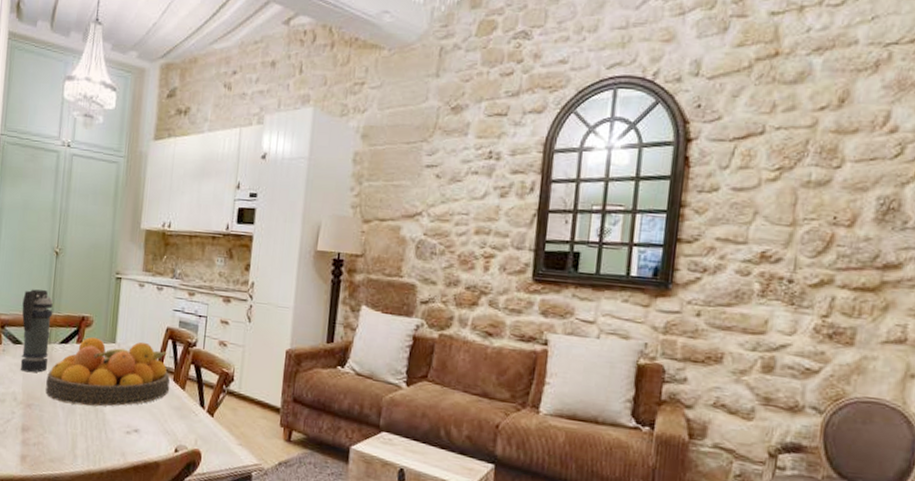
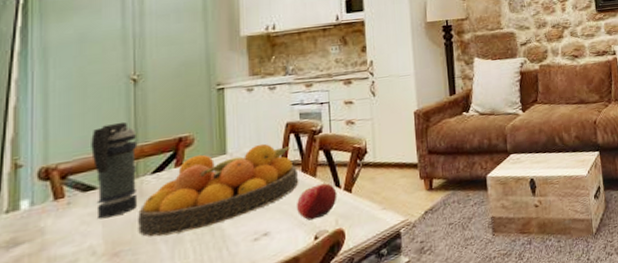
apple: none [163,398,201,432] -> present [296,183,338,221]

